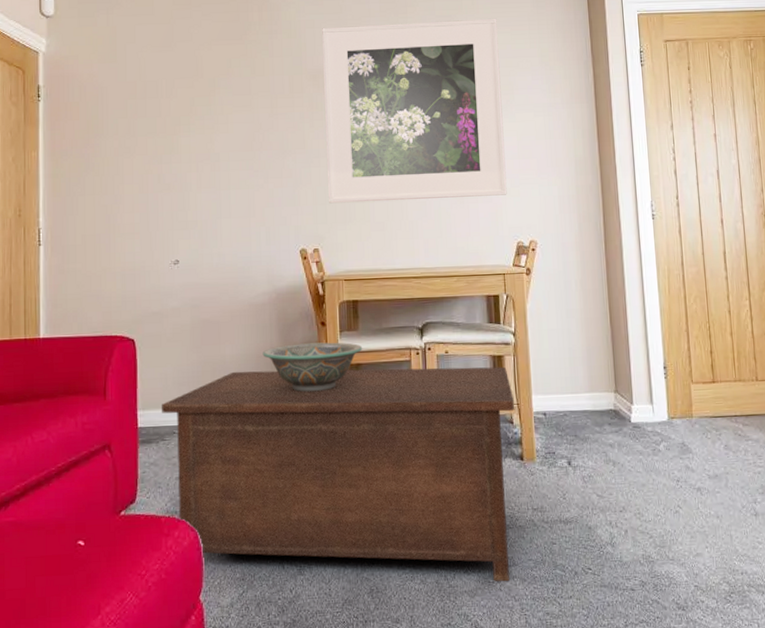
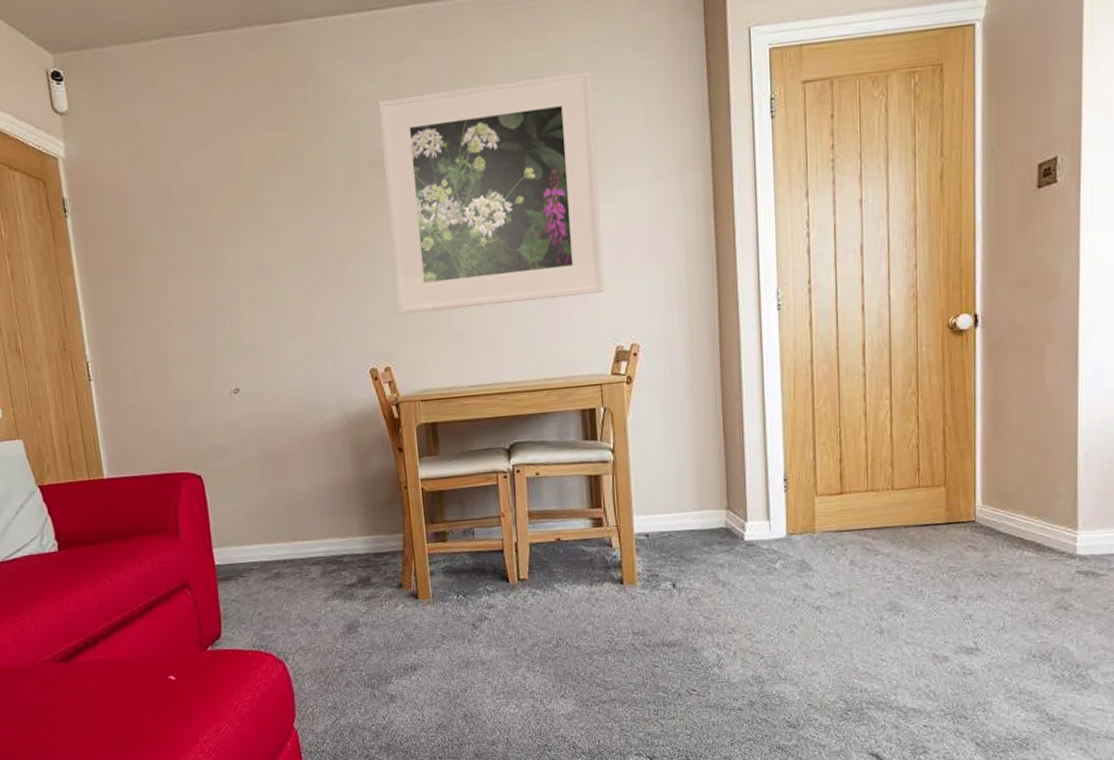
cabinet: present [161,366,515,582] -> none [236,487,614,705]
decorative bowl: present [262,342,363,392] -> none [337,468,445,523]

